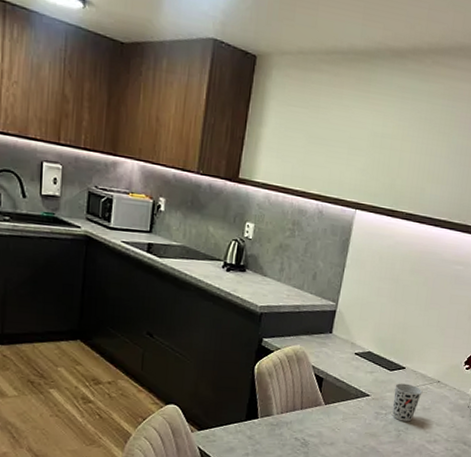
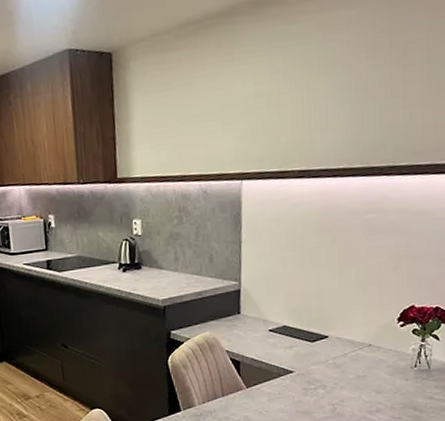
cup: present [392,383,423,422] -> none [320,353,353,394]

